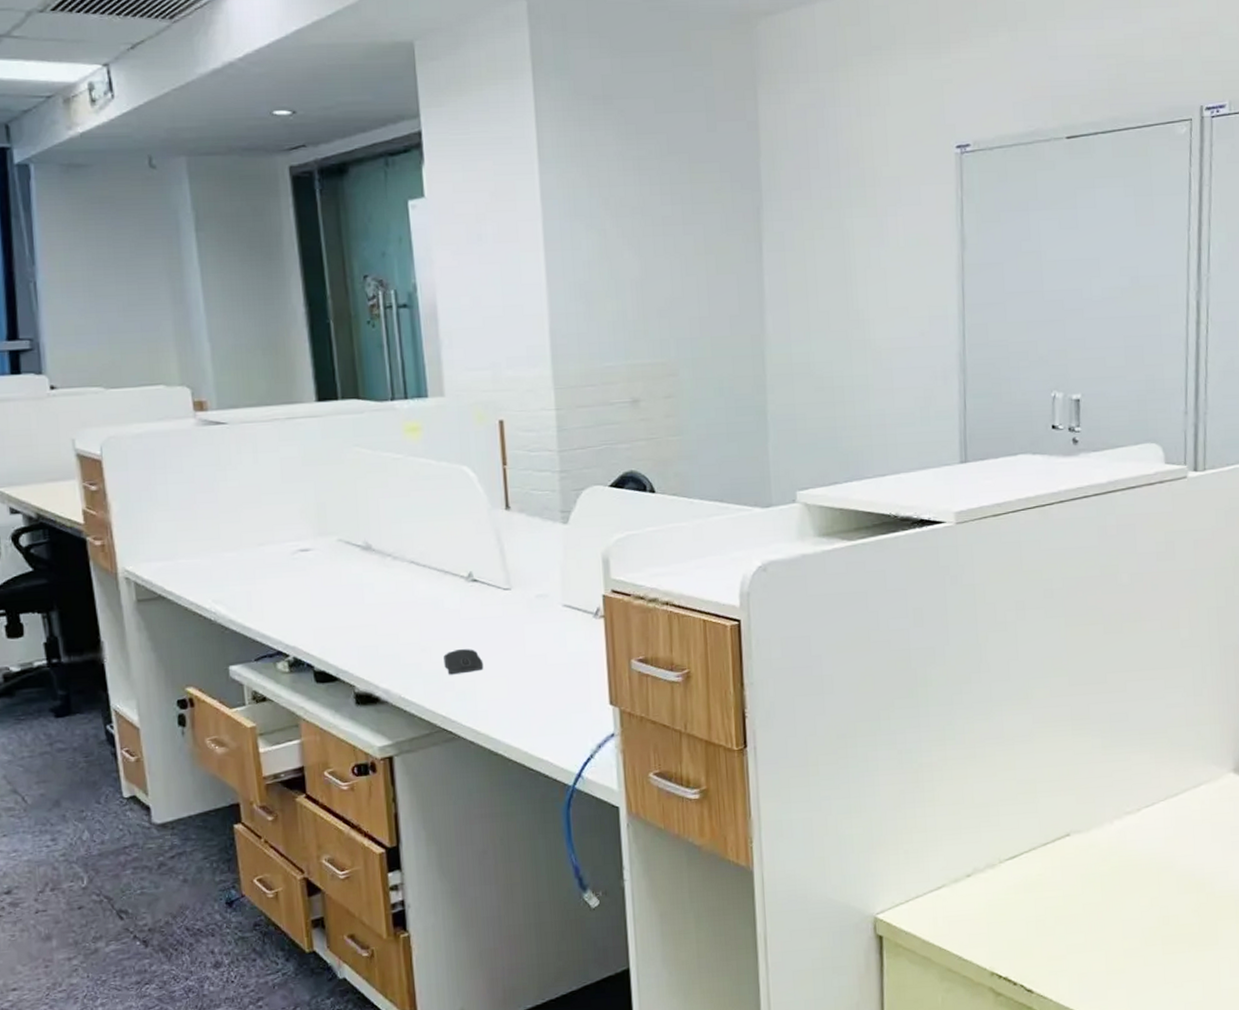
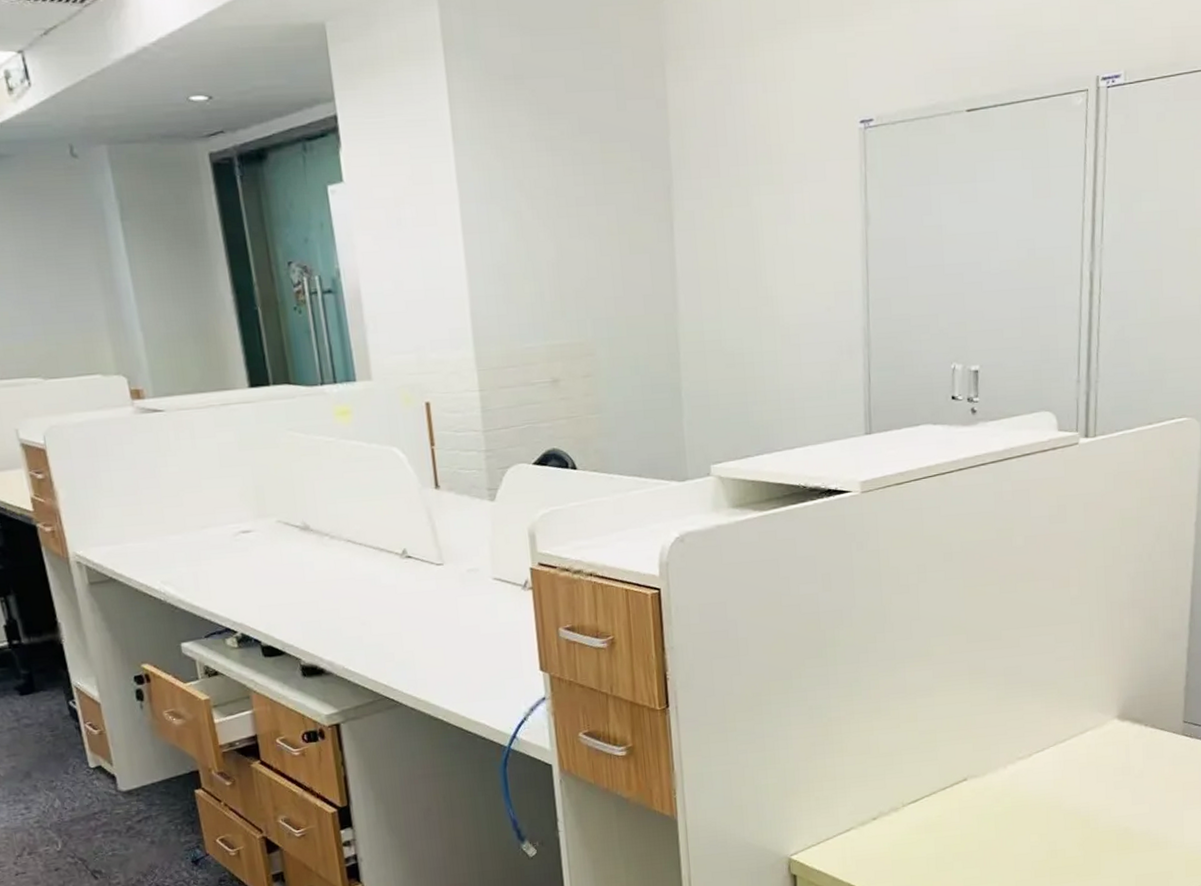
computer mouse: present [444,649,484,675] -> none [383,621,421,647]

